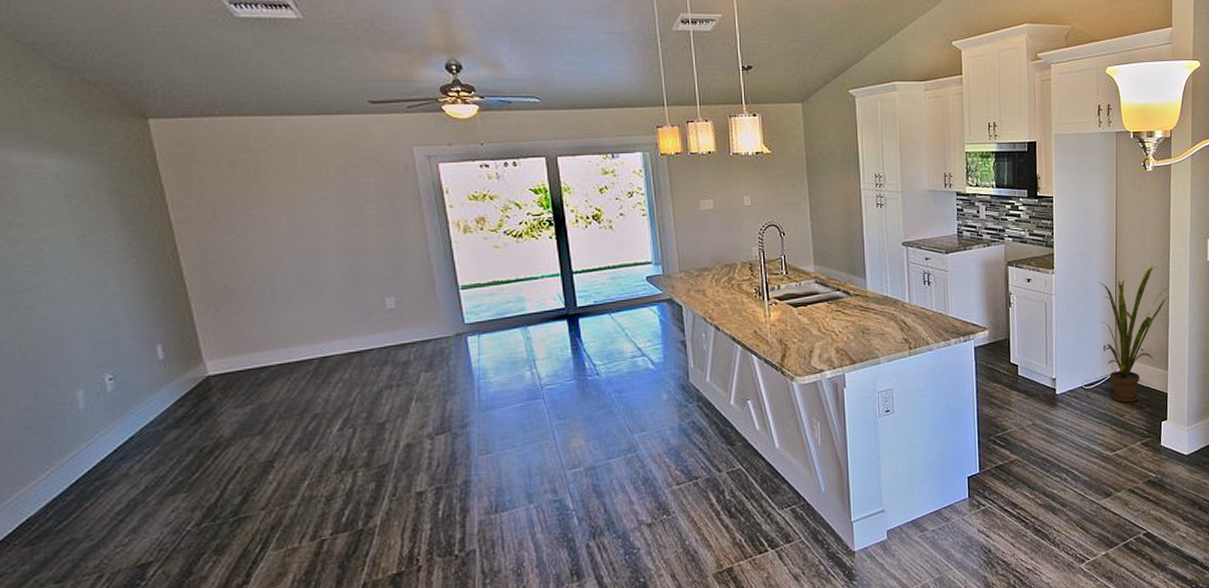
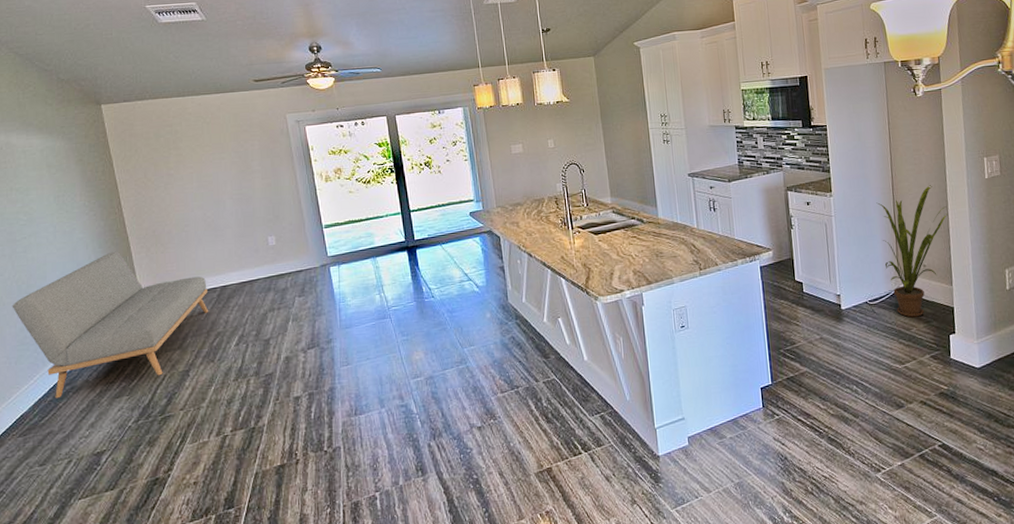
sofa: none [11,310,303,498] -> present [12,251,209,399]

